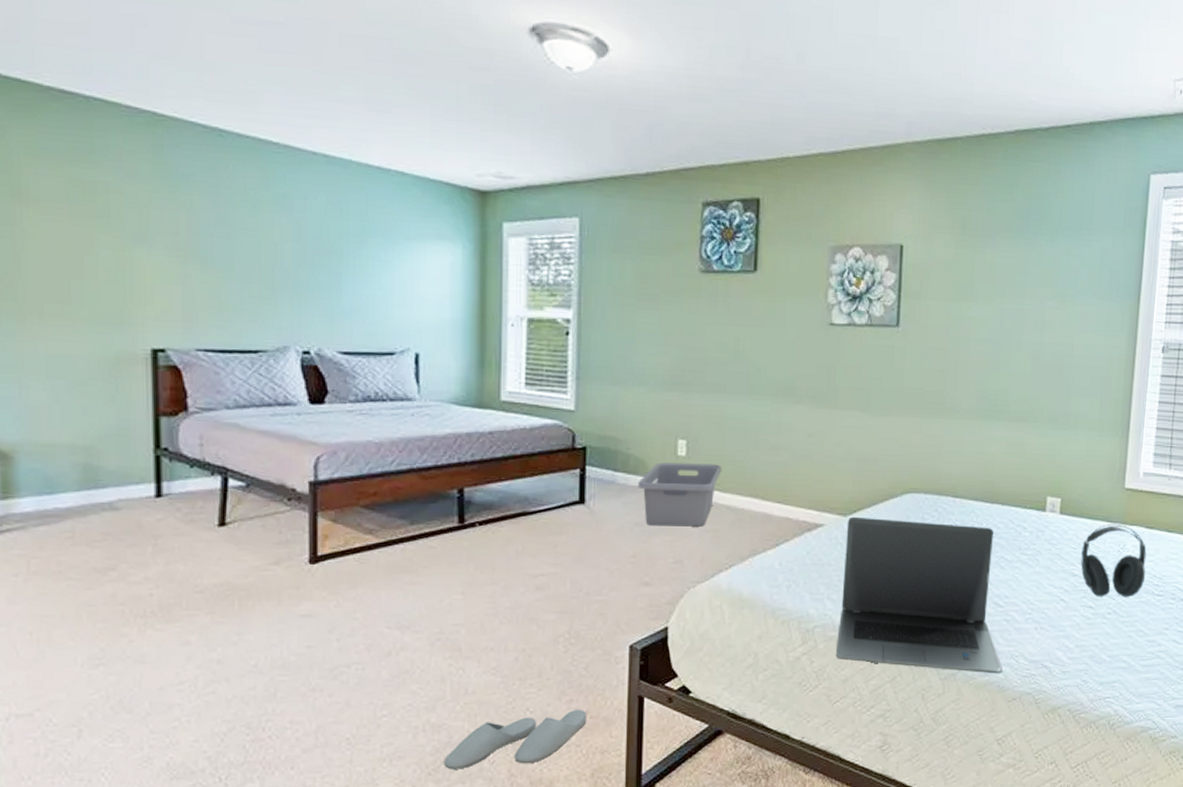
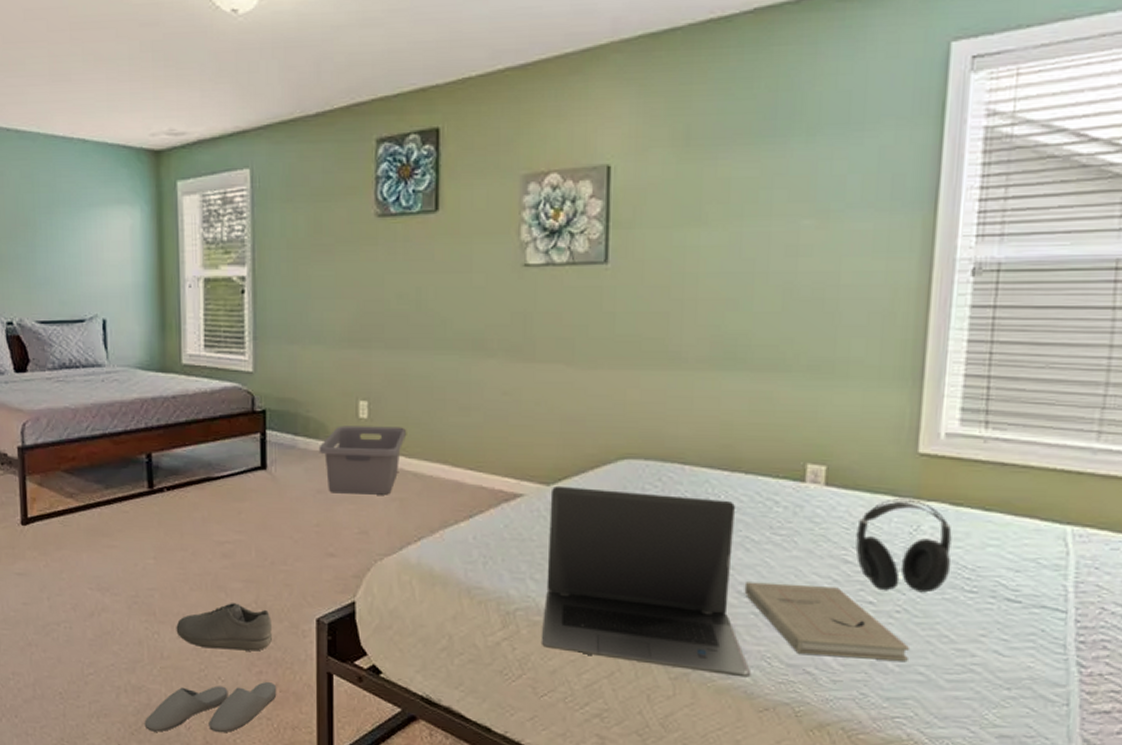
shoe: none [483,634,584,681] -> present [176,603,272,652]
book: none [999,594,1118,652] -> present [744,582,911,661]

